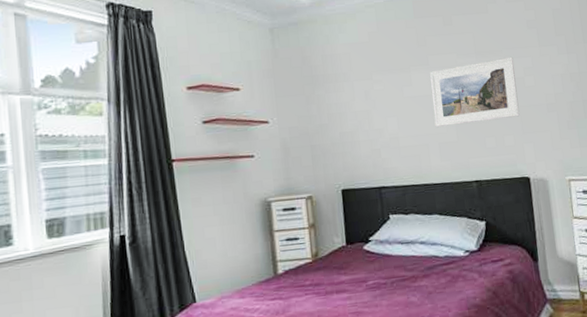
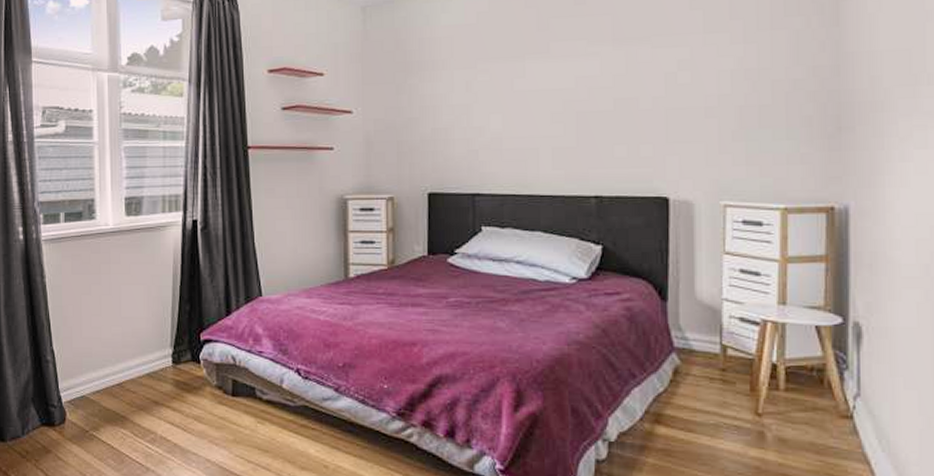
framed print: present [430,56,520,128] -> none [549,45,666,130]

